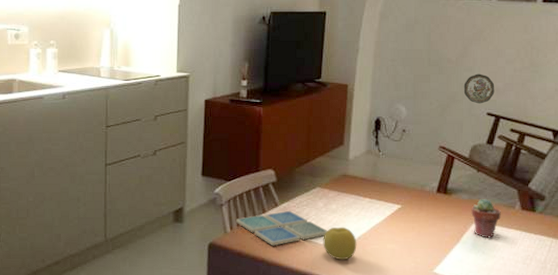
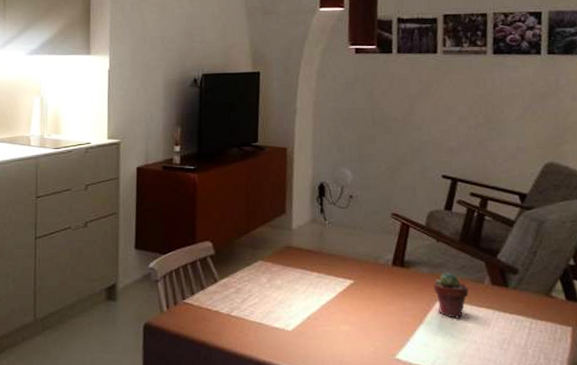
drink coaster: present [235,210,328,246] -> none [172,286,273,327]
fruit: present [323,226,357,259] -> none [268,305,307,343]
decorative plate: present [463,74,495,104] -> none [413,132,449,166]

